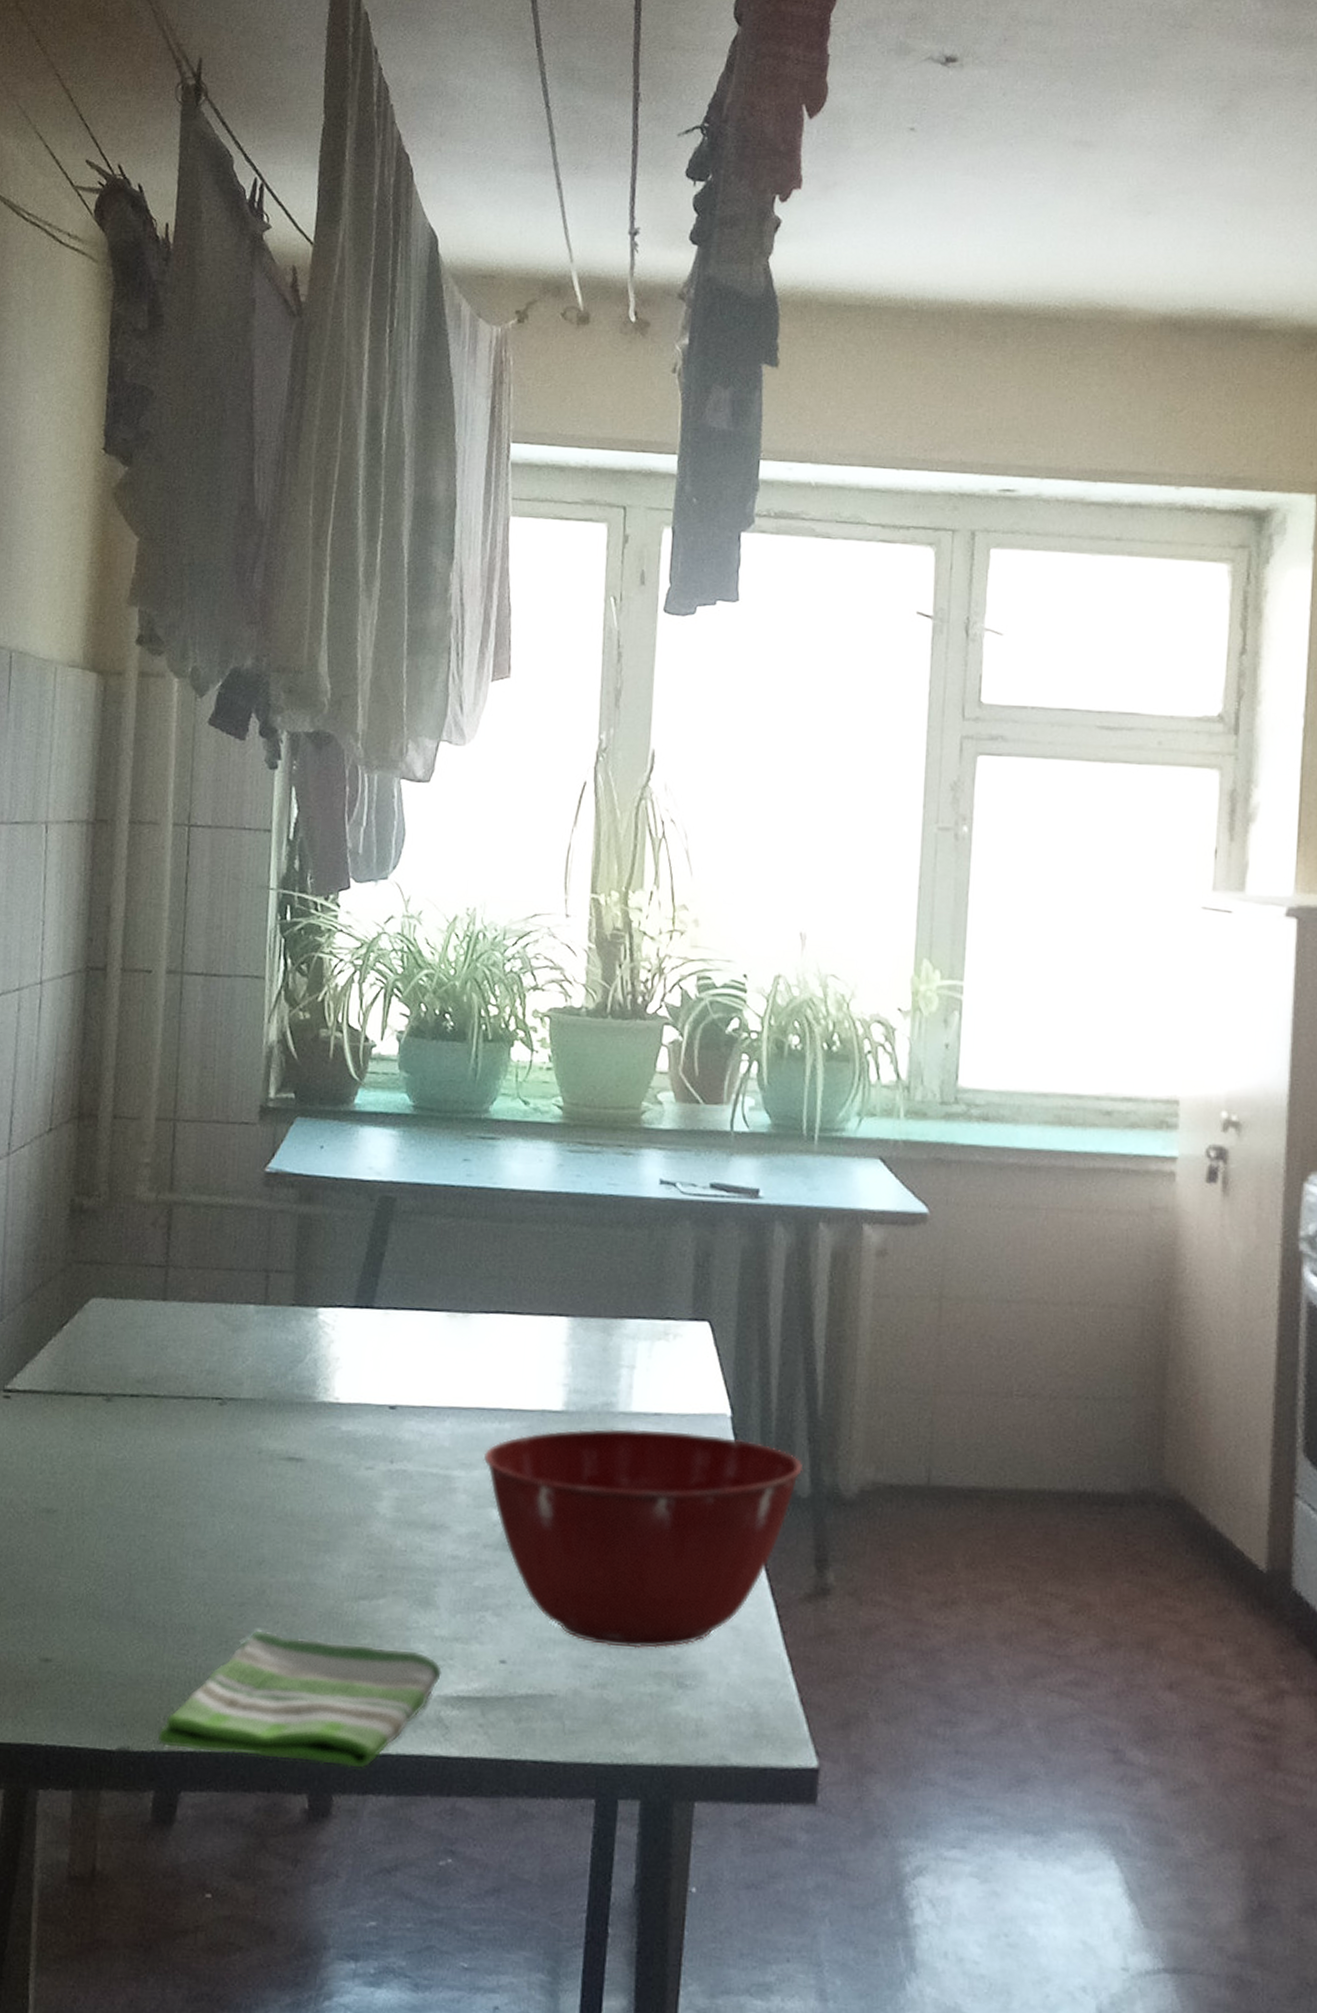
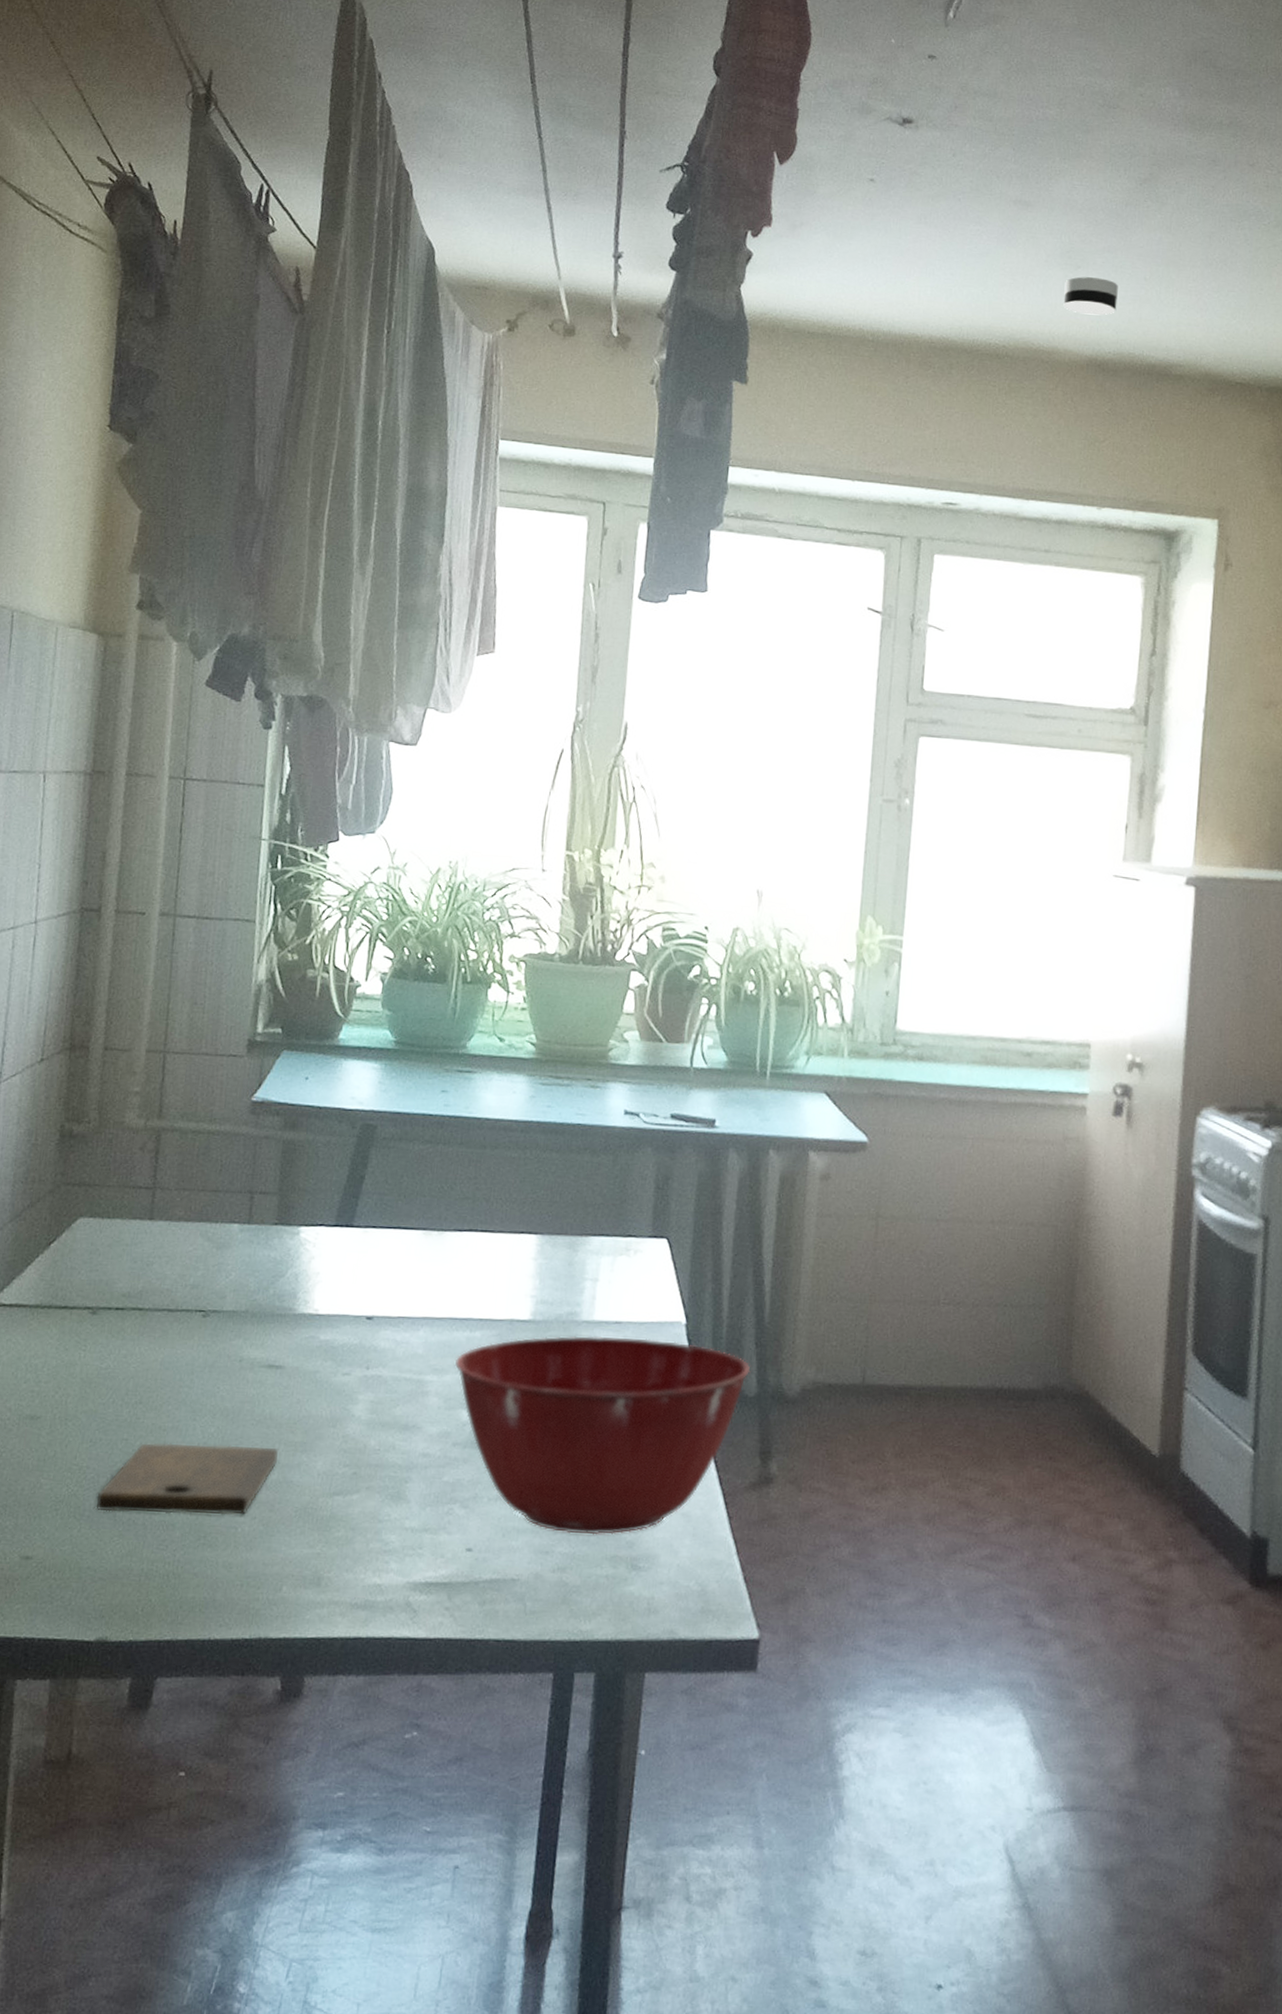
cutting board: none [115,1540,300,1619] -> present [96,1443,278,1515]
dish towel: present [157,1630,441,1769] -> none [135,1525,411,1651]
smoke detector: none [1132,224,1195,267] -> present [1063,277,1118,316]

